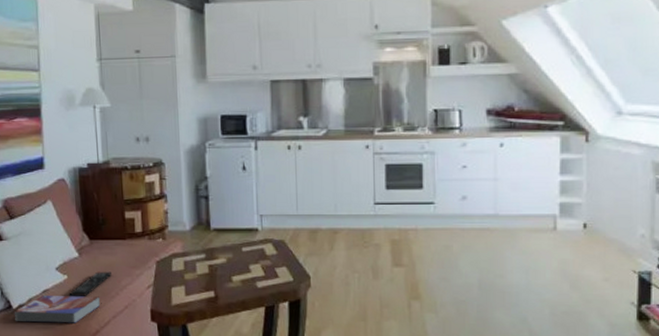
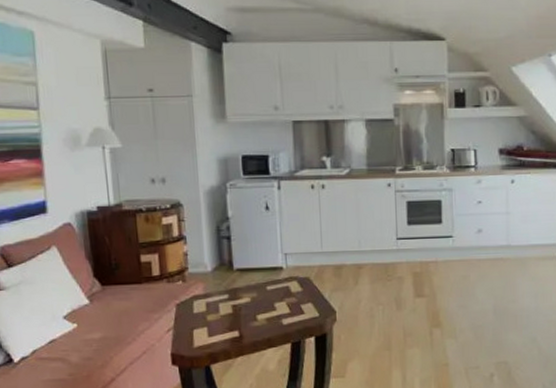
textbook: present [15,296,100,323] -> none [16,343,115,376]
remote control: present [69,271,111,297] -> none [79,317,127,346]

